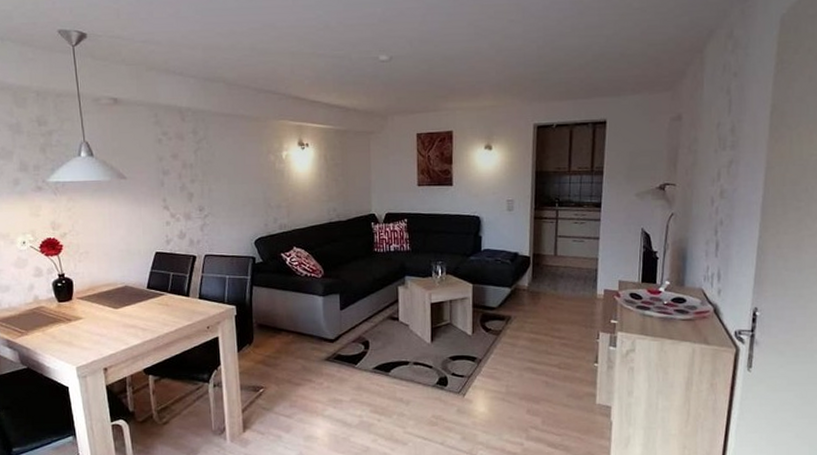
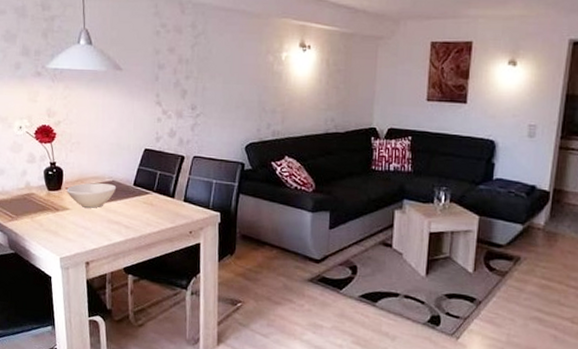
bowl: none [78,289,130,315] -> present [66,183,117,208]

